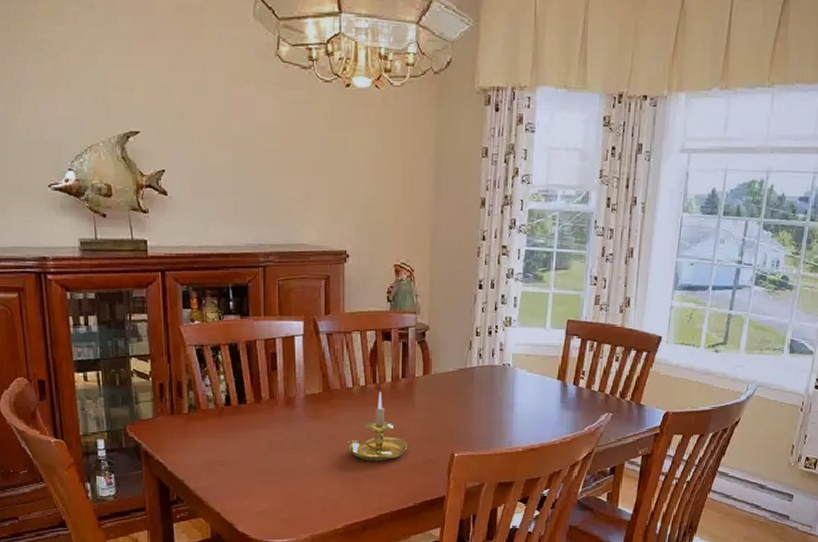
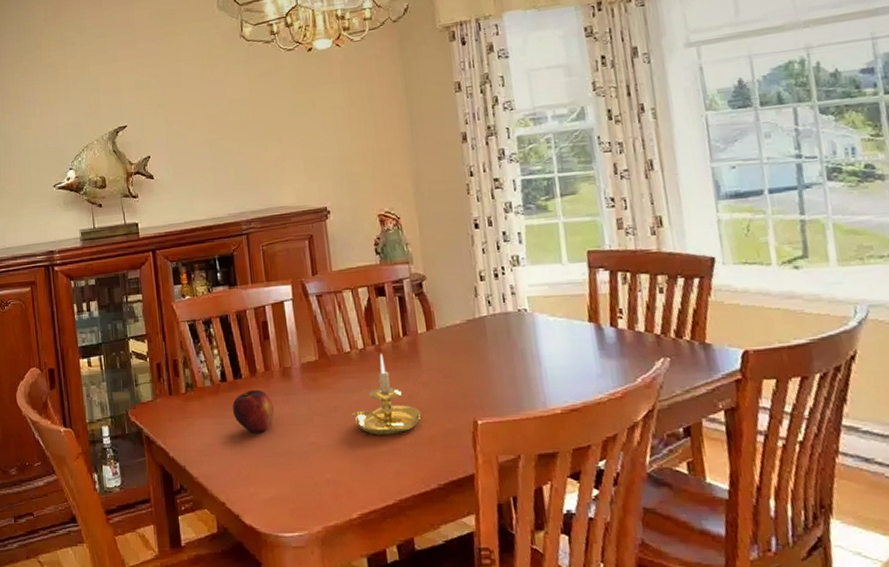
fruit: none [235,415,276,454] -> present [232,389,275,433]

